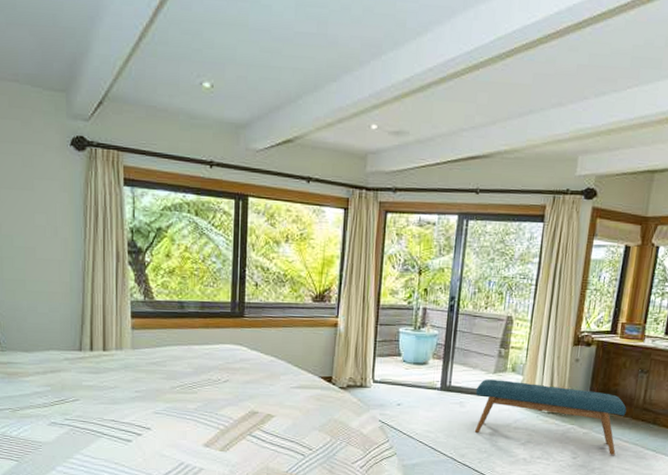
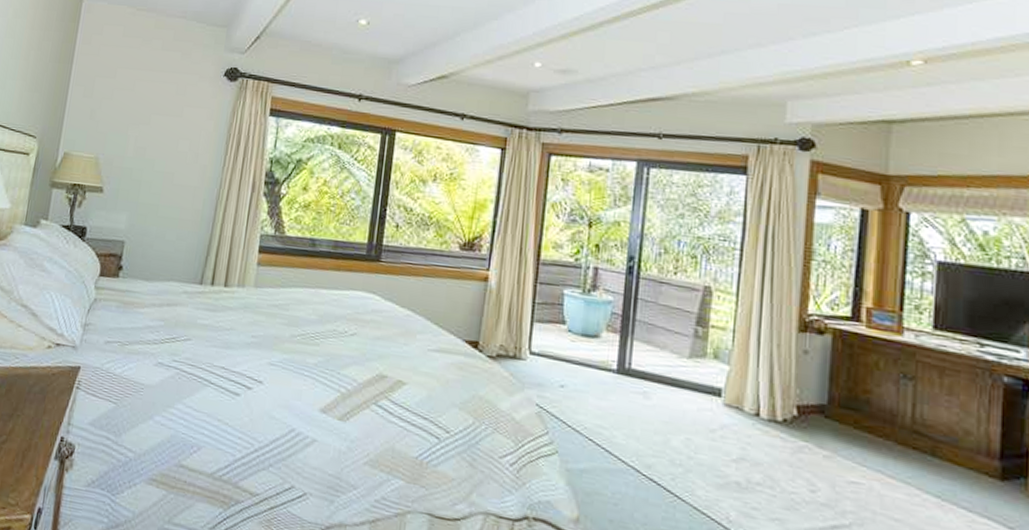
bench: present [474,379,627,455] -> none [664,365,887,495]

